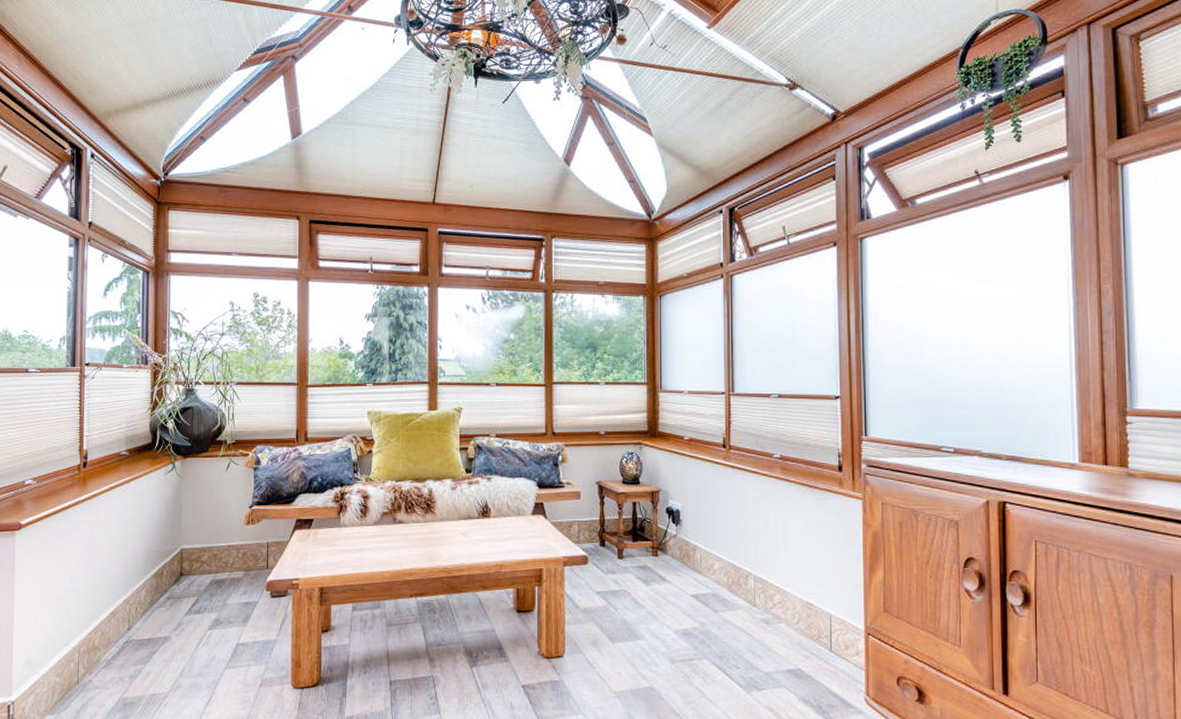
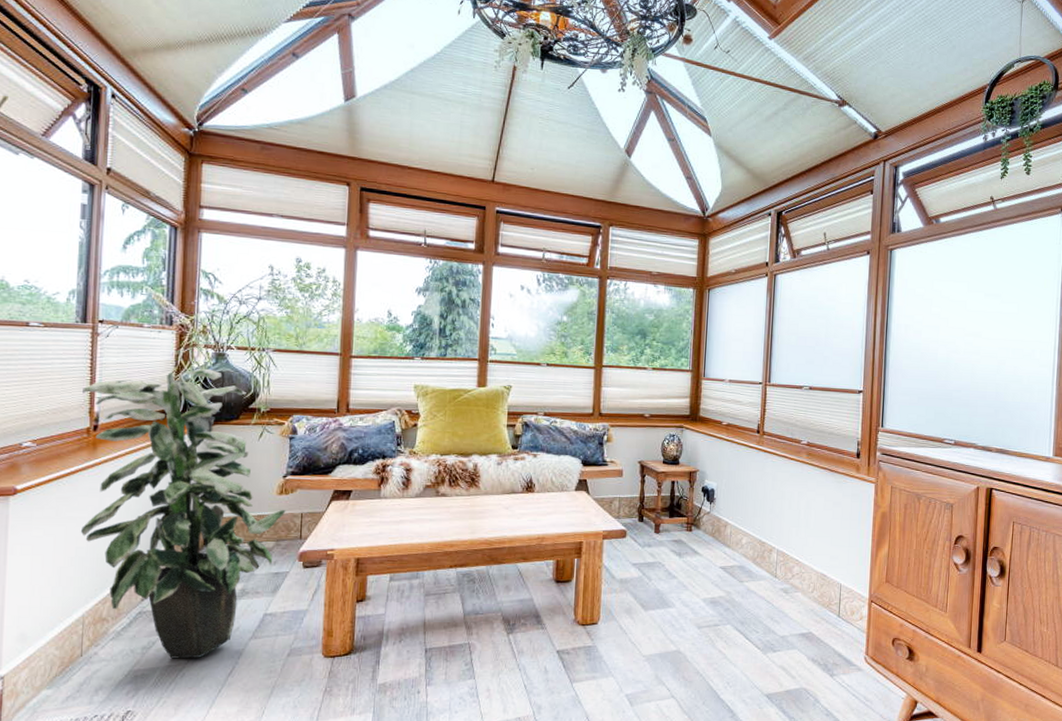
indoor plant: none [73,404,253,688] -> present [80,368,286,659]

